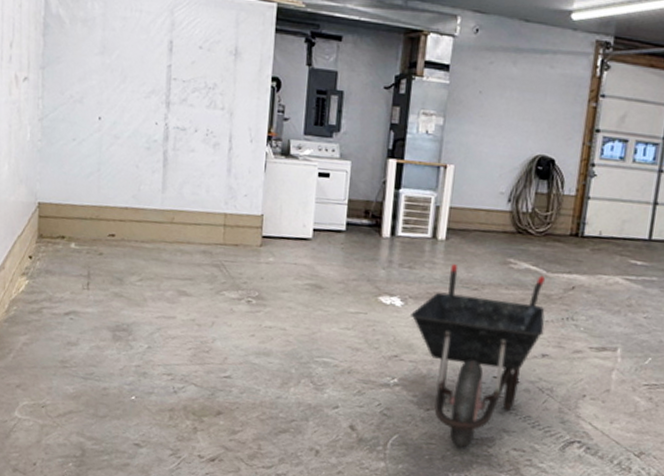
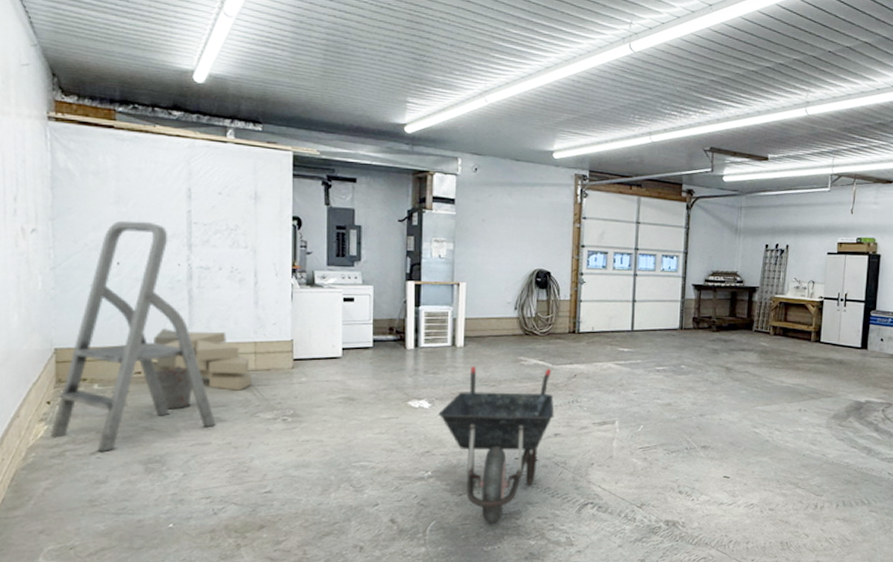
ladder: none [30,72,182,315] -> present [49,220,216,453]
cardboard boxes: none [125,191,219,265] -> present [152,328,251,391]
bucket: none [127,232,161,278] -> present [155,366,192,410]

